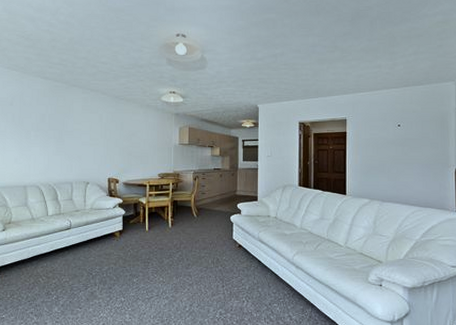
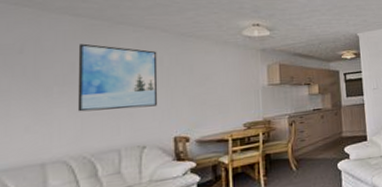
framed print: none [46,100,99,153] -> present [77,43,158,112]

